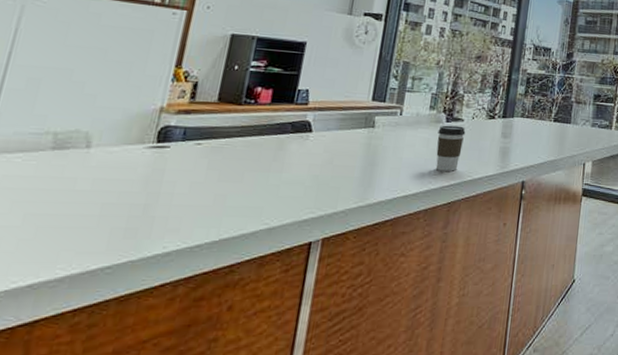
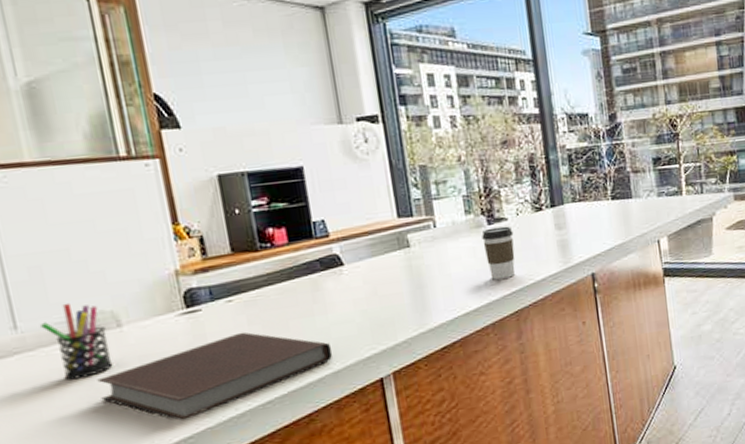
pen holder: none [13,116,76,190] -> present [41,302,113,380]
notebook: none [39,174,275,249] -> present [97,331,333,420]

